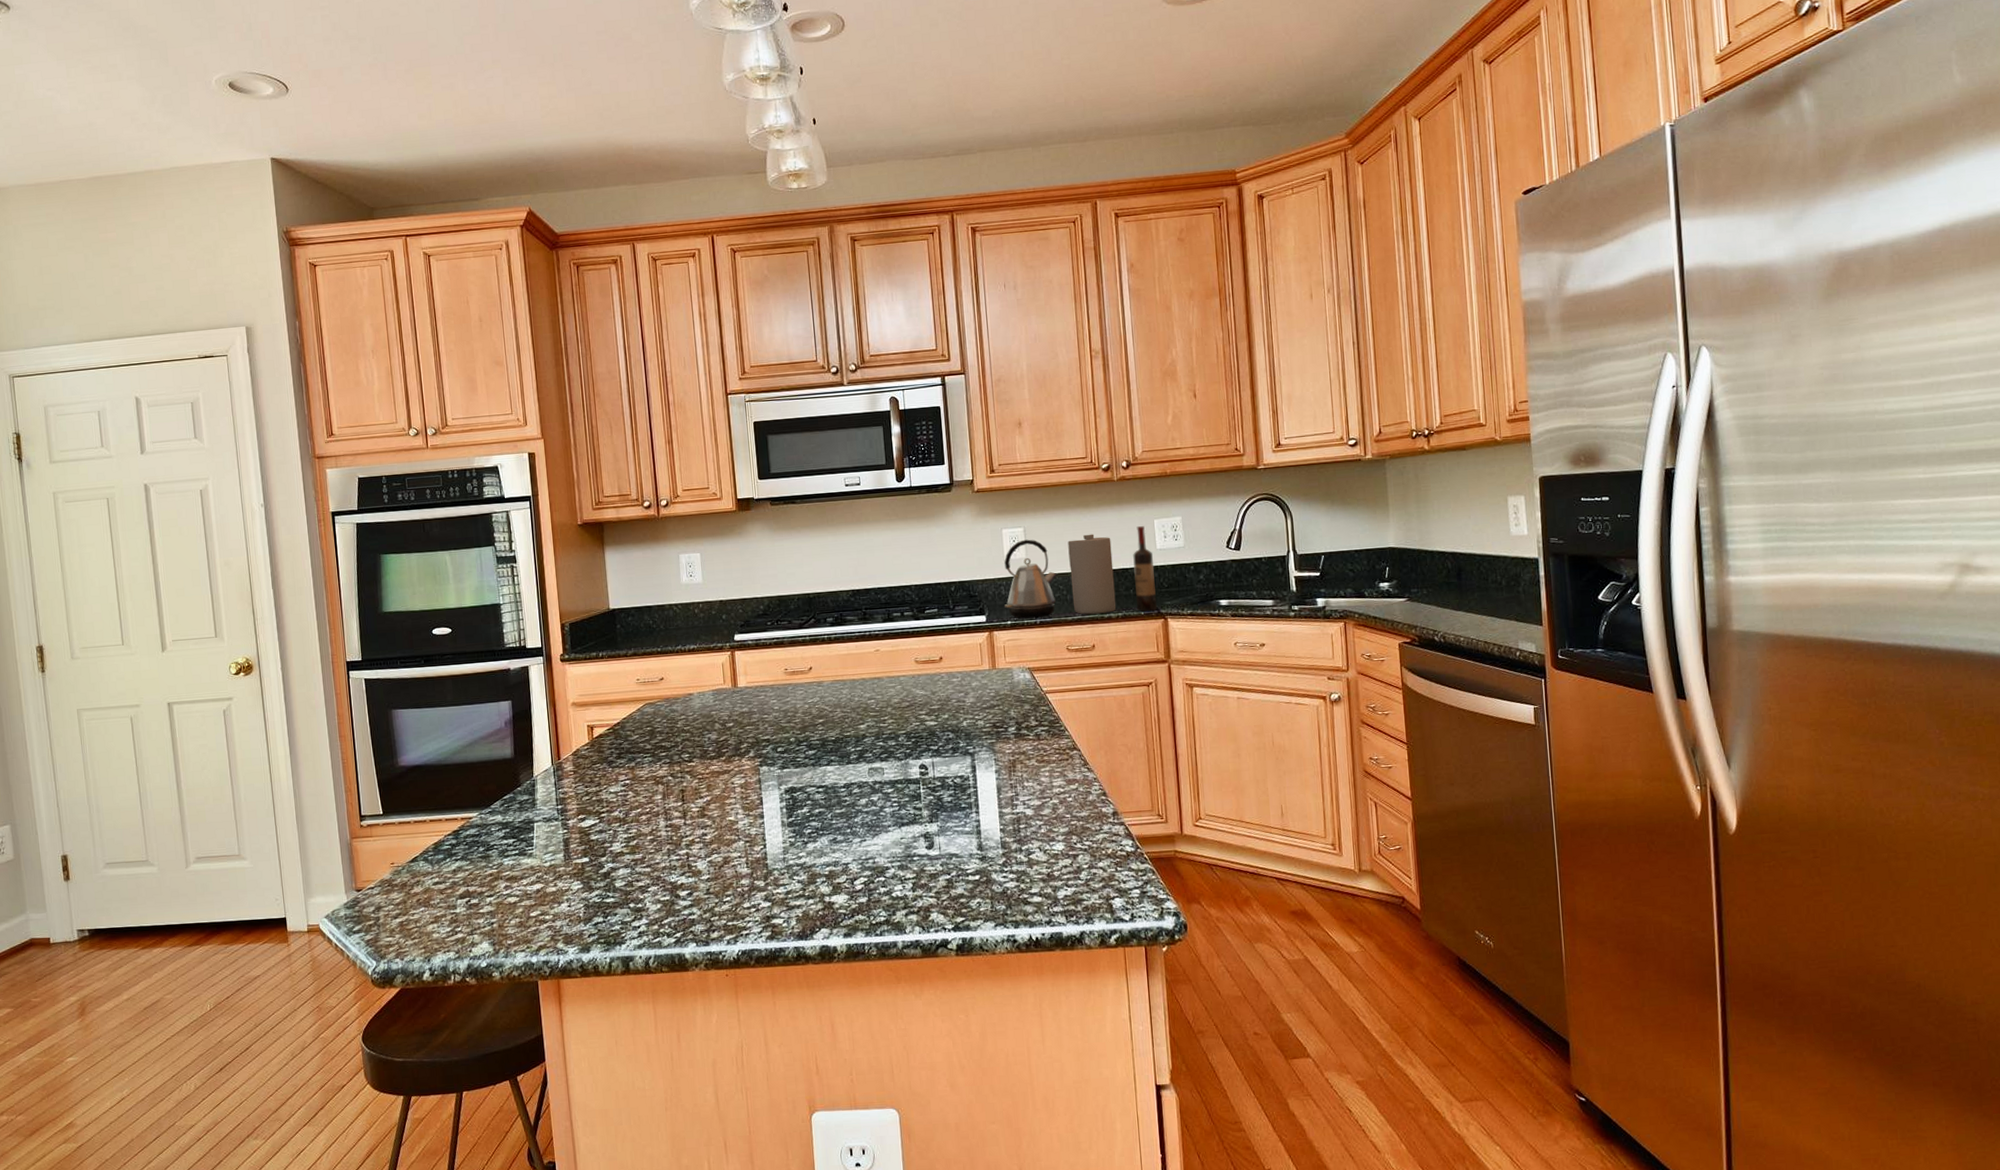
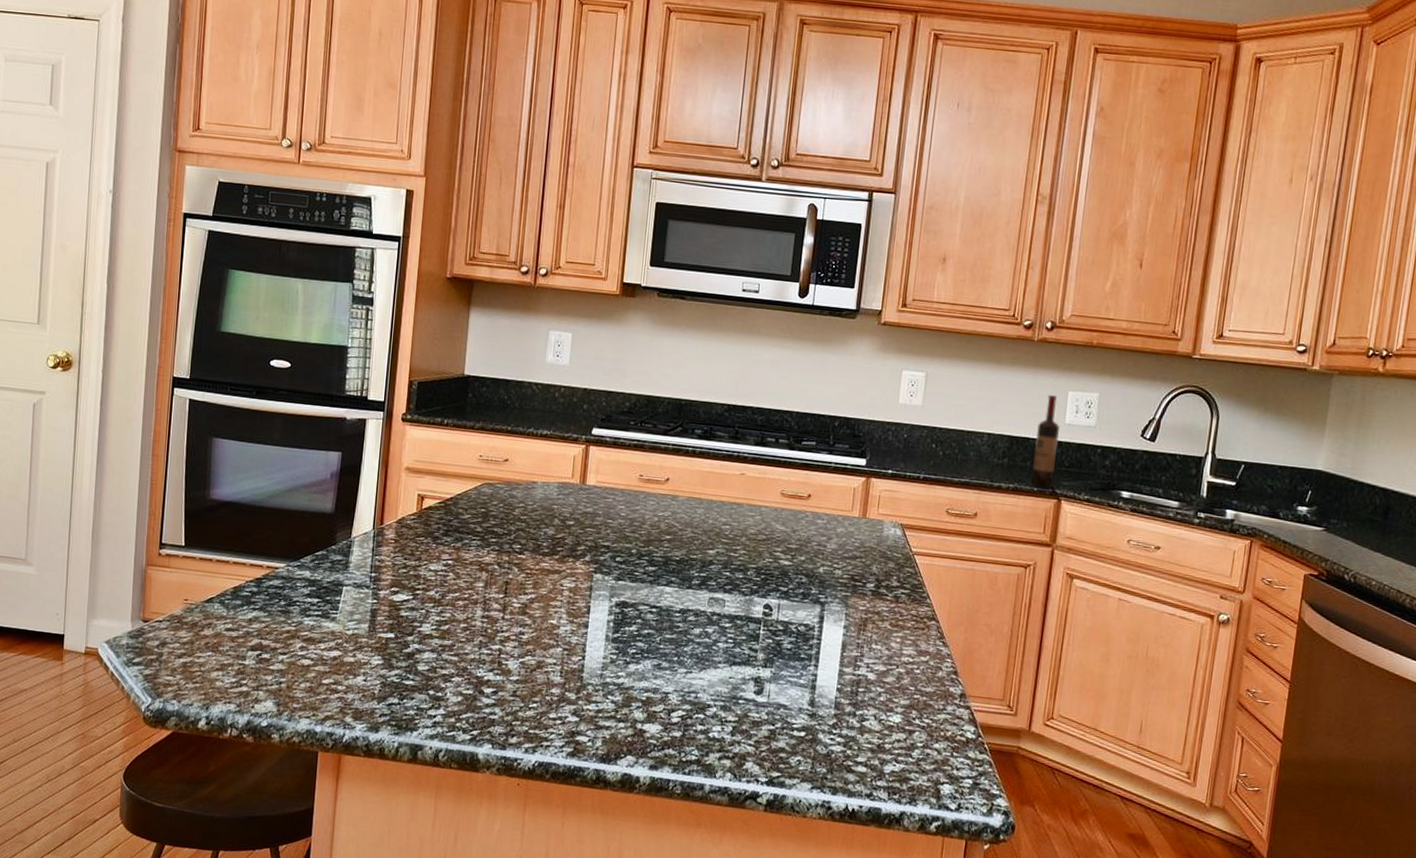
kettle: present [1004,539,1058,619] -> none [889,385,953,473]
paper towel holder: present [1068,534,1117,615] -> none [962,392,1018,482]

